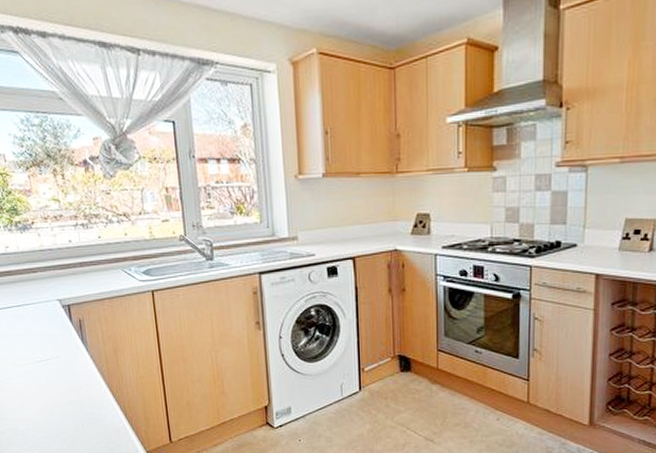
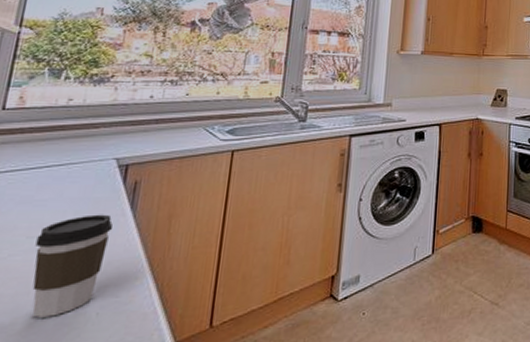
coffee cup: none [21,347,76,426] -> present [32,214,113,318]

